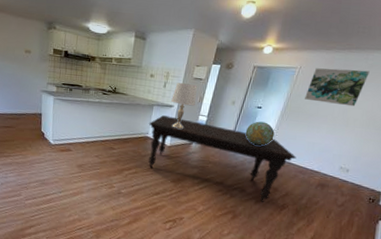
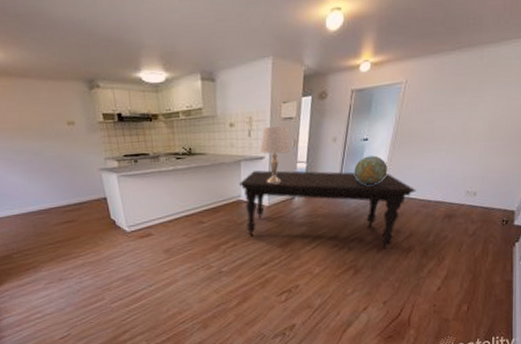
wall art: present [305,68,370,107] -> none [416,71,486,120]

